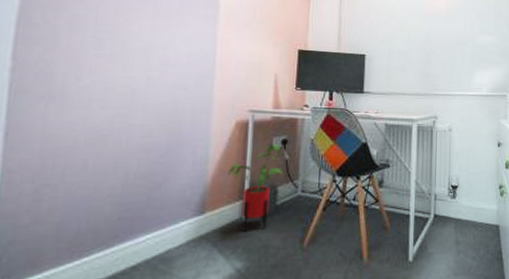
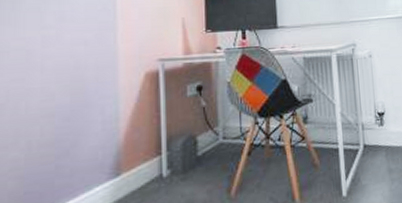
house plant: present [228,144,283,232] -> none [141,91,201,189]

